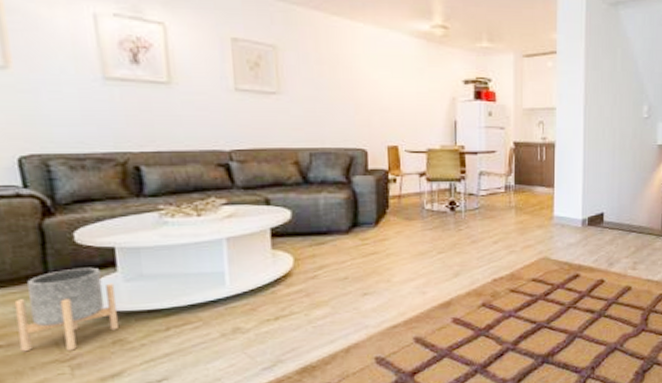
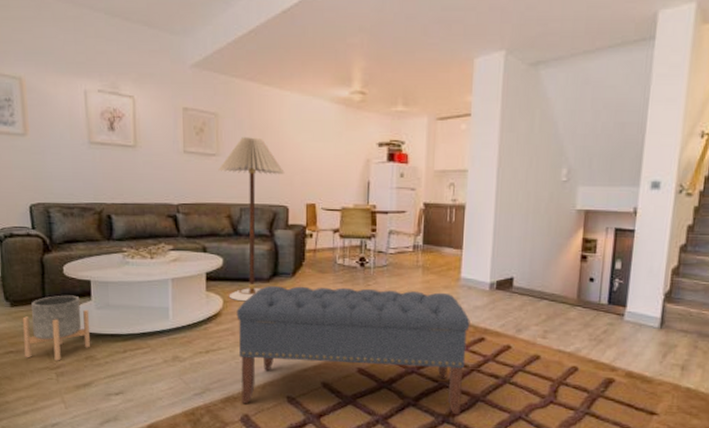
floor lamp: none [280,73,361,258] -> present [218,137,285,302]
bench: none [310,232,565,372] -> present [236,286,470,414]

